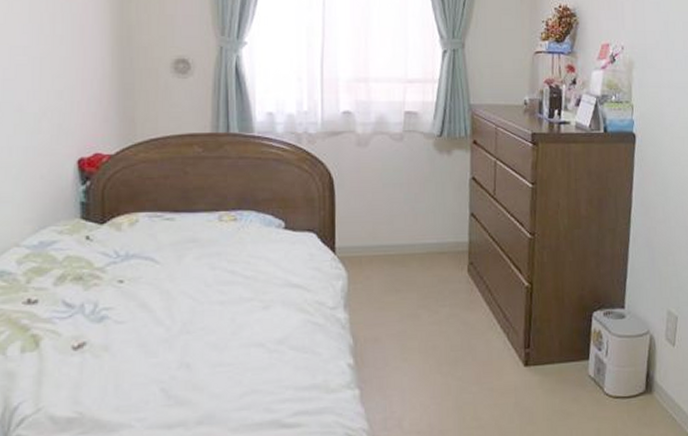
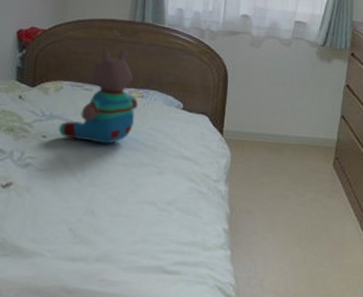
teddy bear: none [138,167,232,281] -> present [58,49,139,144]

